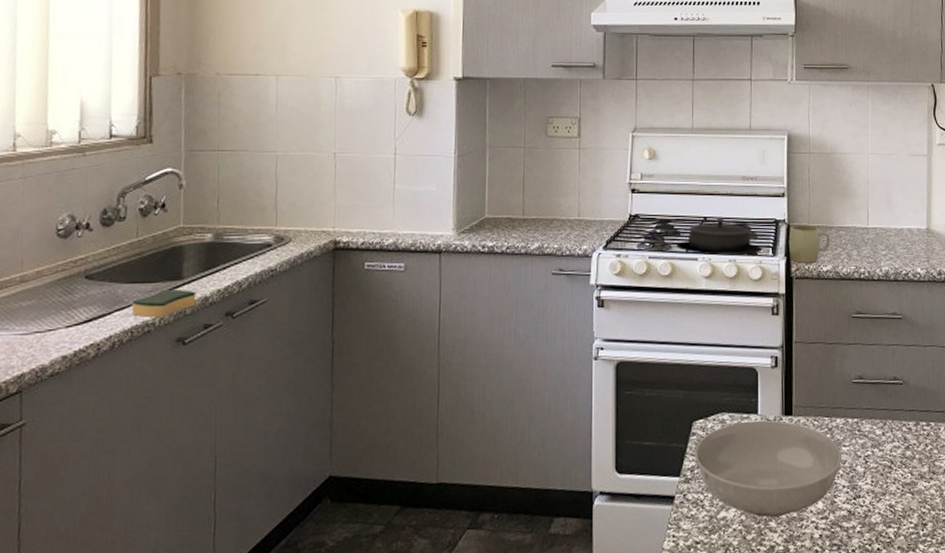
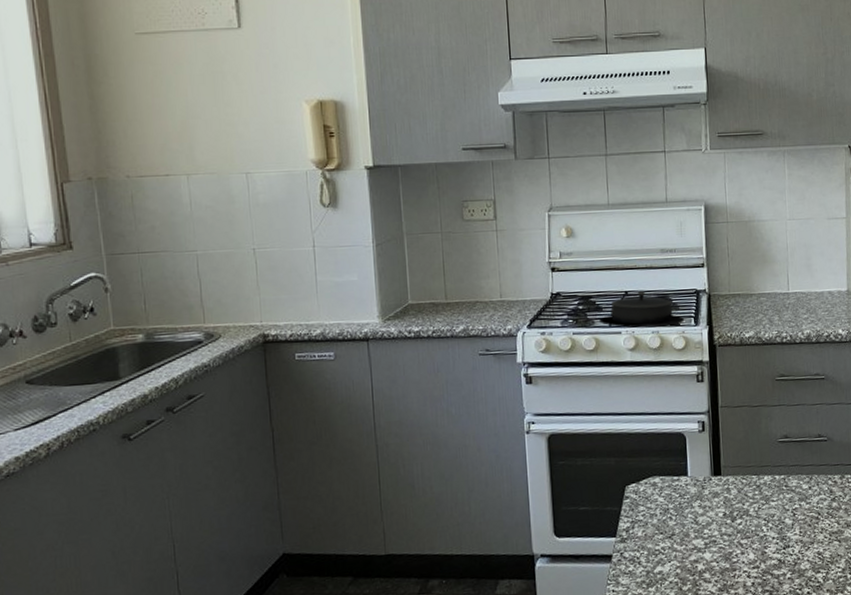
sponge: present [131,289,196,318] -> none [73,388,136,418]
bowl: present [694,420,843,517] -> none [628,481,771,570]
mug: present [788,224,831,263] -> none [710,293,752,331]

